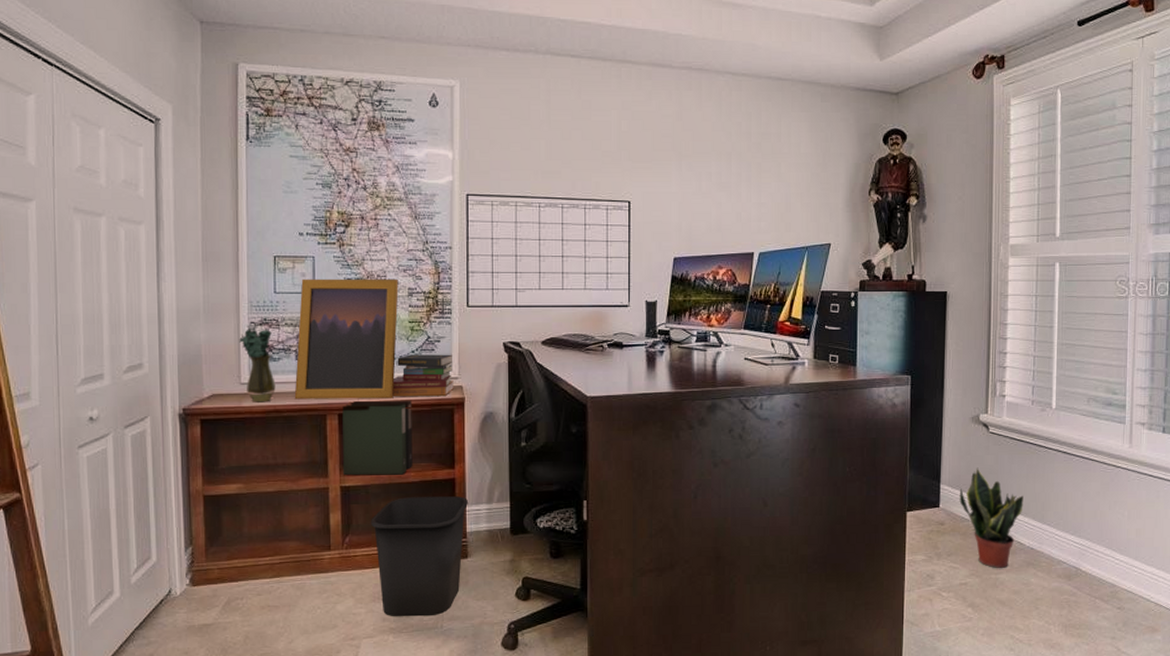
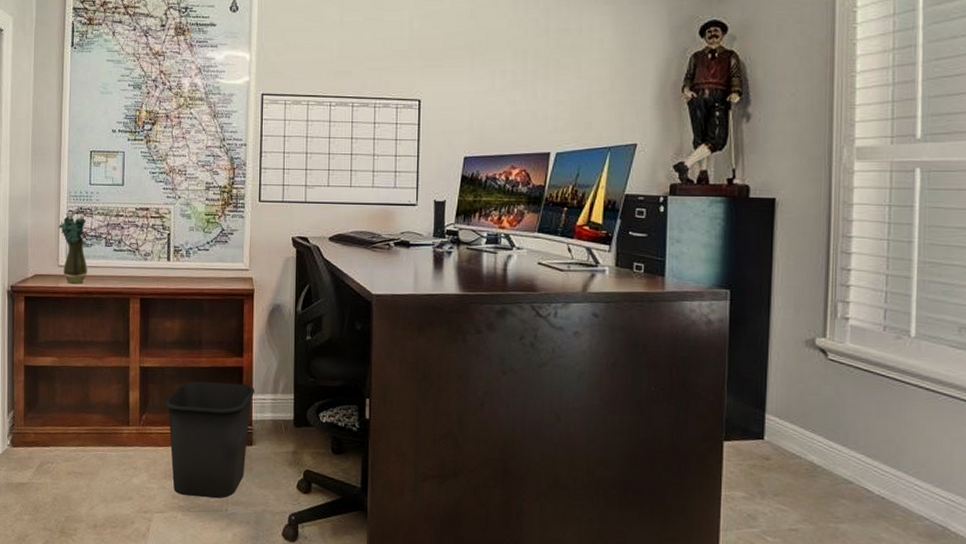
picture frame: present [294,278,399,400] -> none [103,172,197,287]
binder: present [342,400,413,476] -> none [143,286,206,360]
books: present [392,354,454,396] -> none [188,245,245,286]
potted plant: present [959,467,1024,568] -> none [789,398,872,517]

